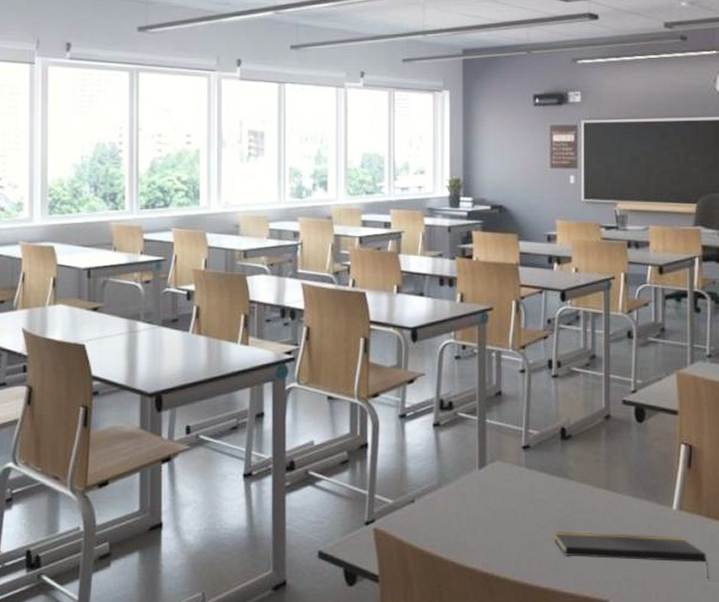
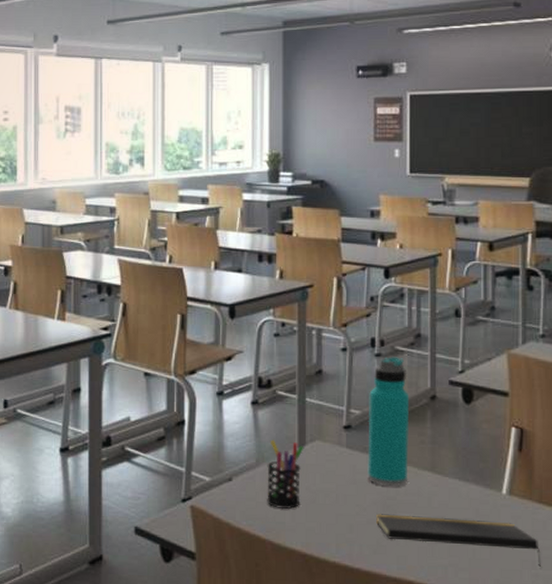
pen holder: none [448,461,485,530] -> present [267,439,304,510]
water bottle: none [545,376,586,505] -> present [368,355,410,487]

